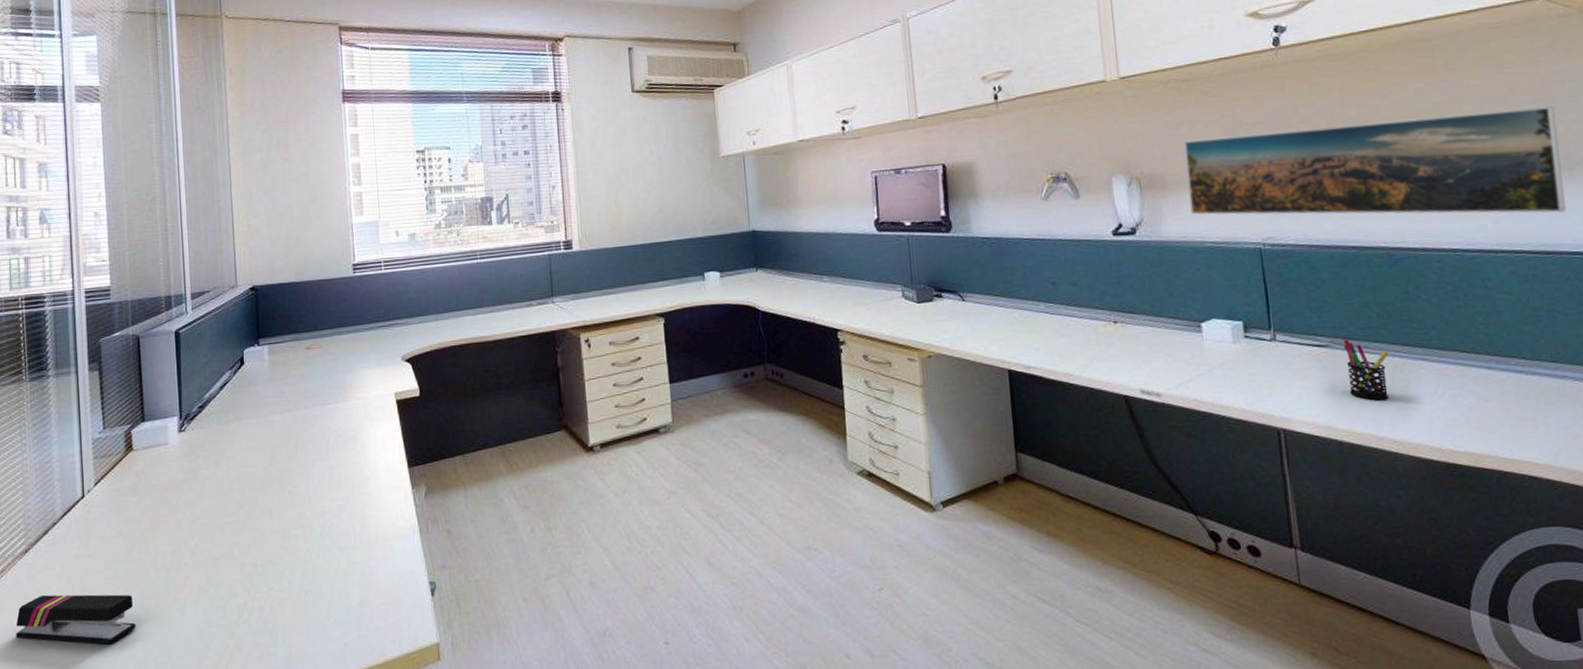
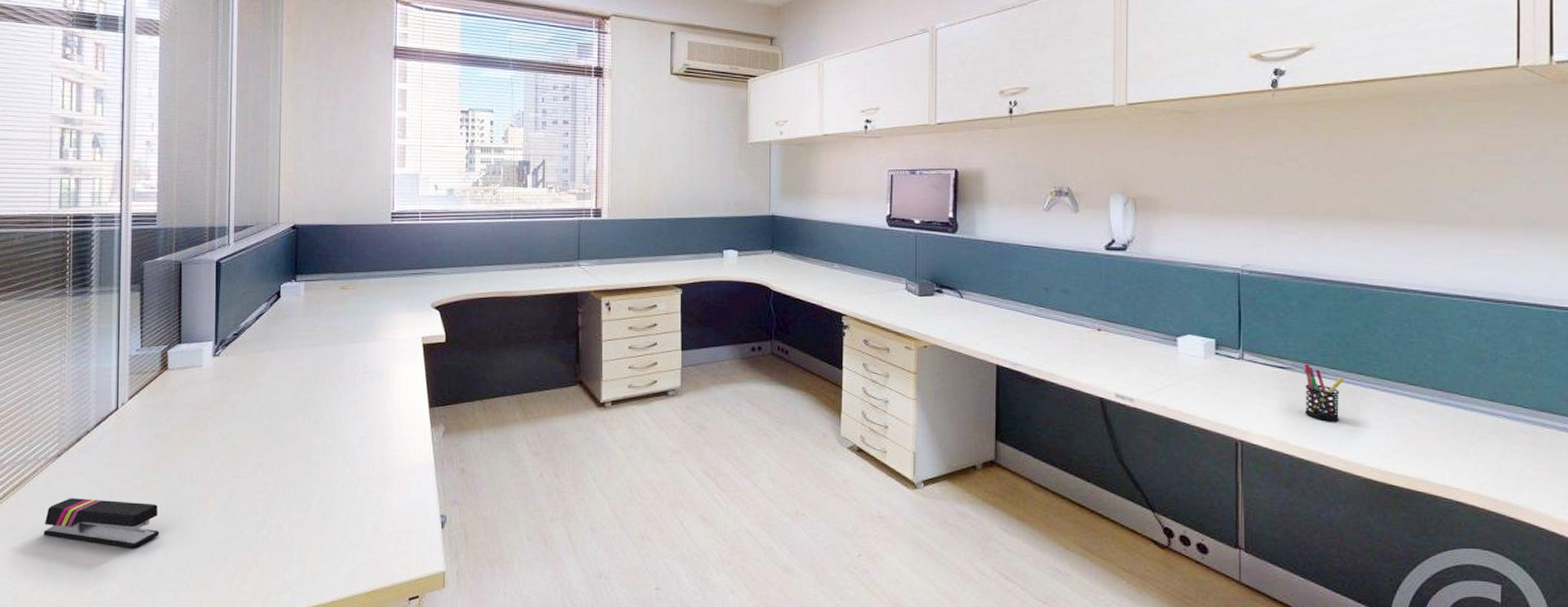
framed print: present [1183,106,1566,215] -> none [1178,166,1520,266]

